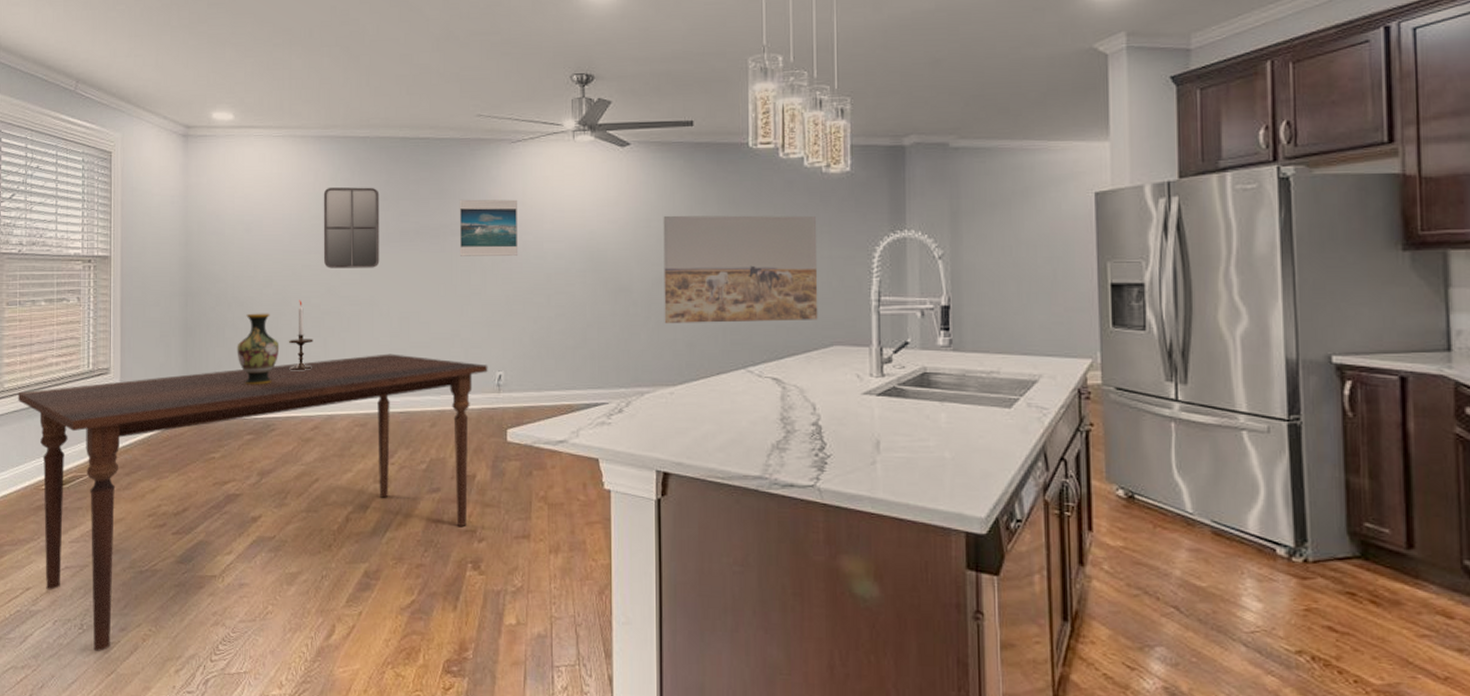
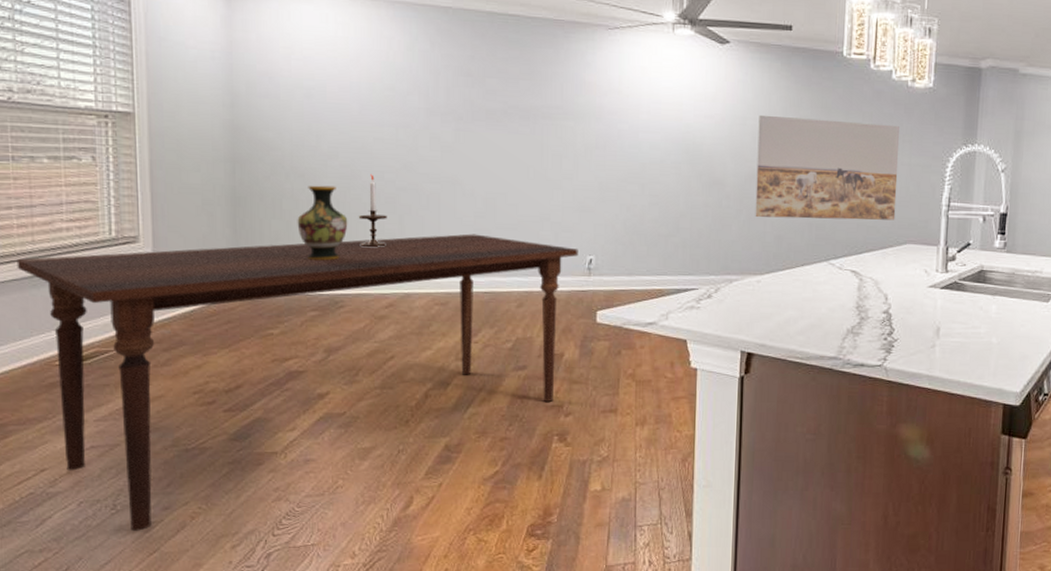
home mirror: present [323,186,380,268] -> none [398,57,463,146]
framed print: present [459,199,517,256] -> none [550,82,613,143]

